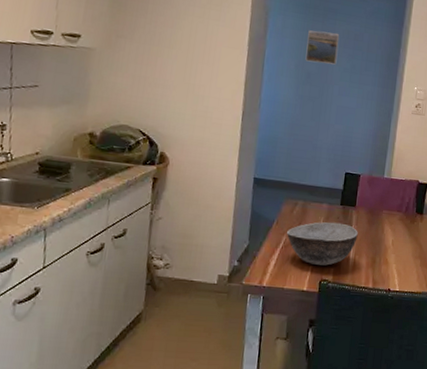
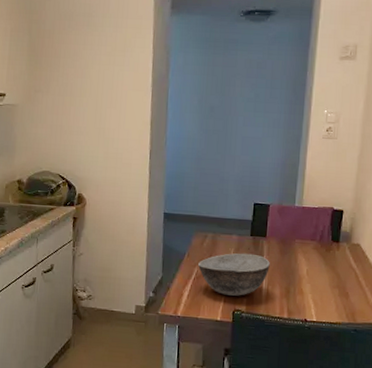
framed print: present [305,30,340,65] -> none [208,63,242,96]

